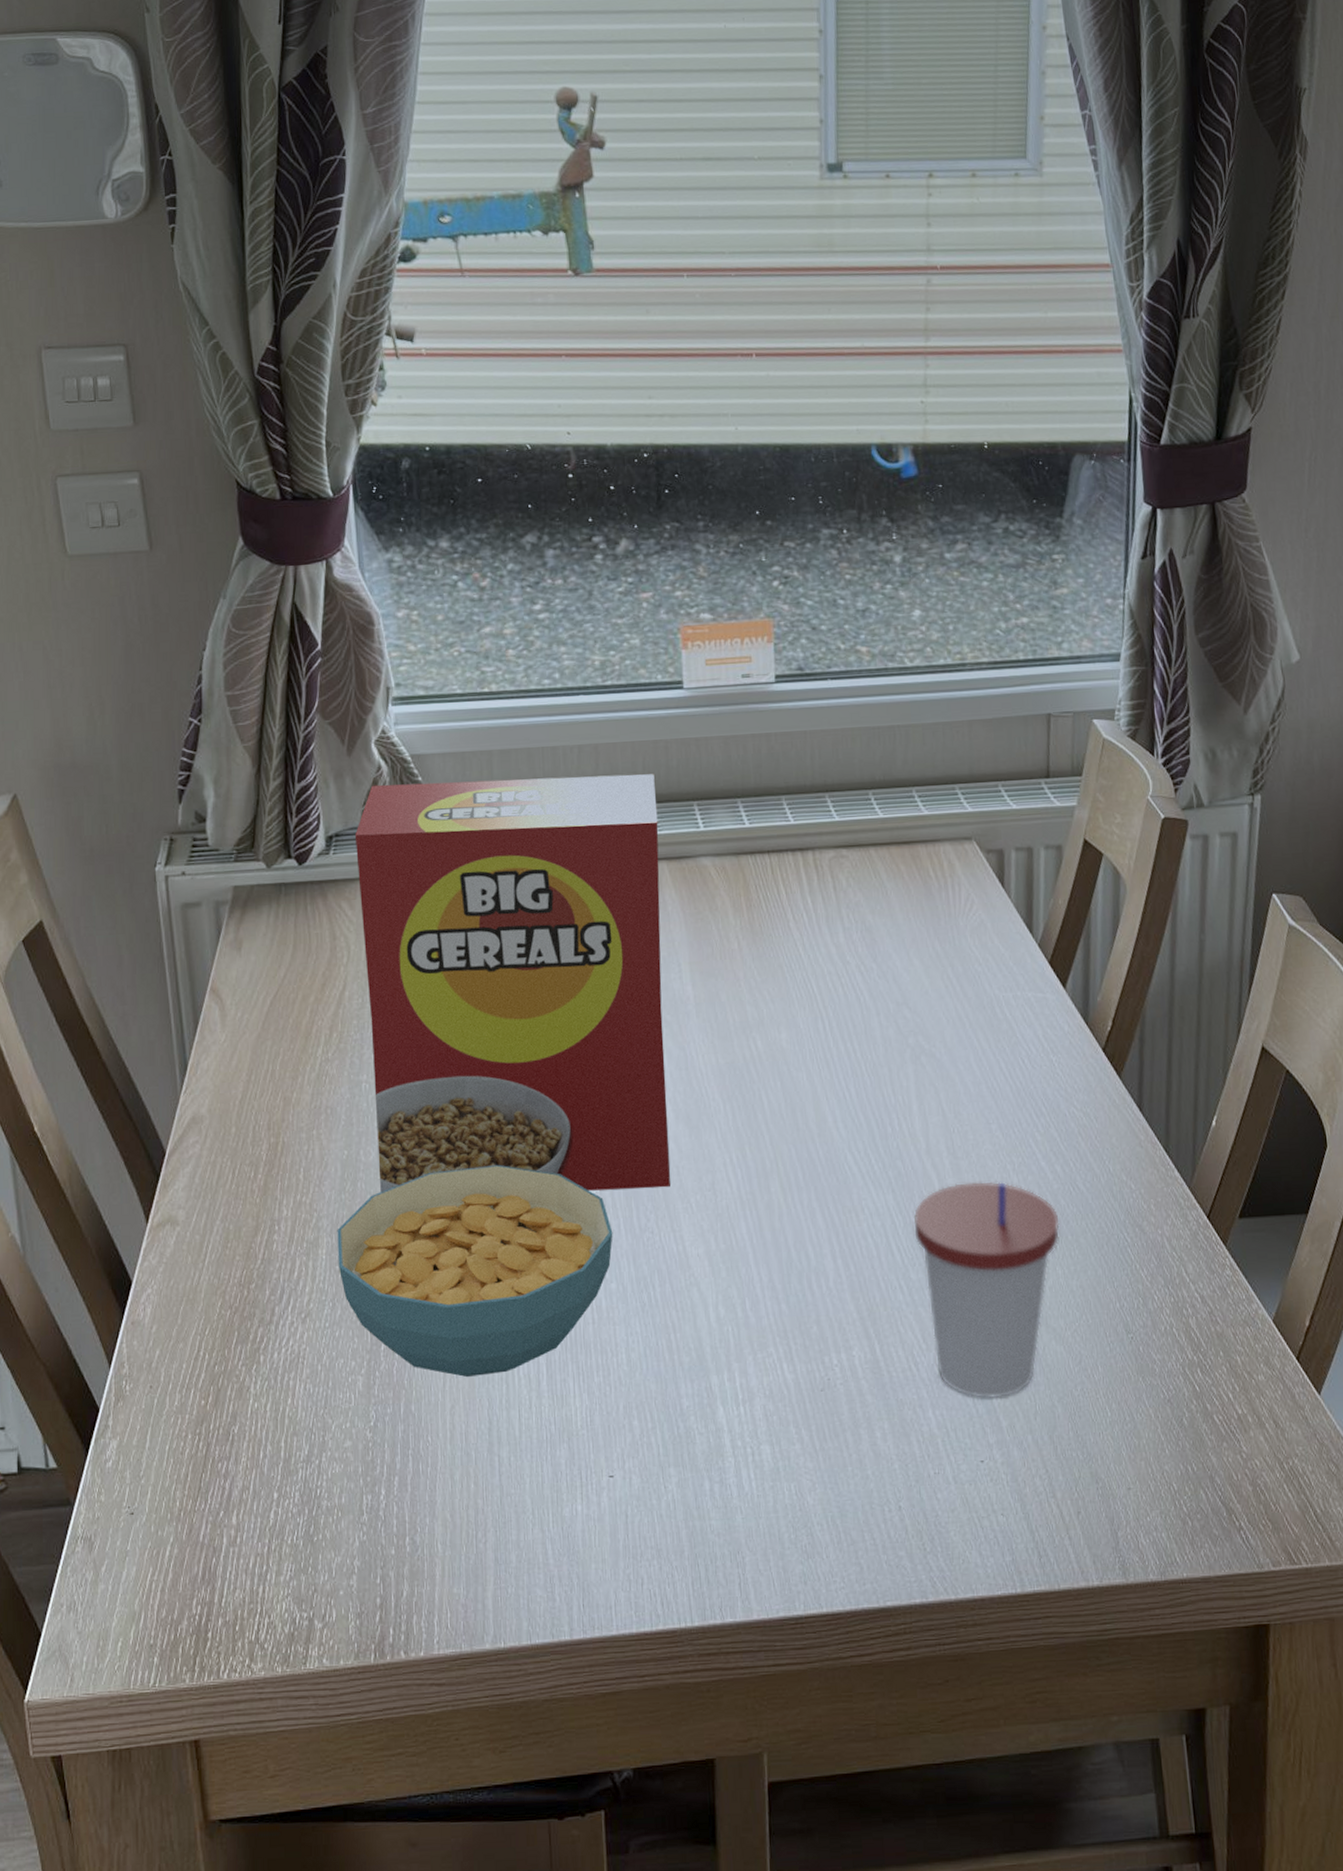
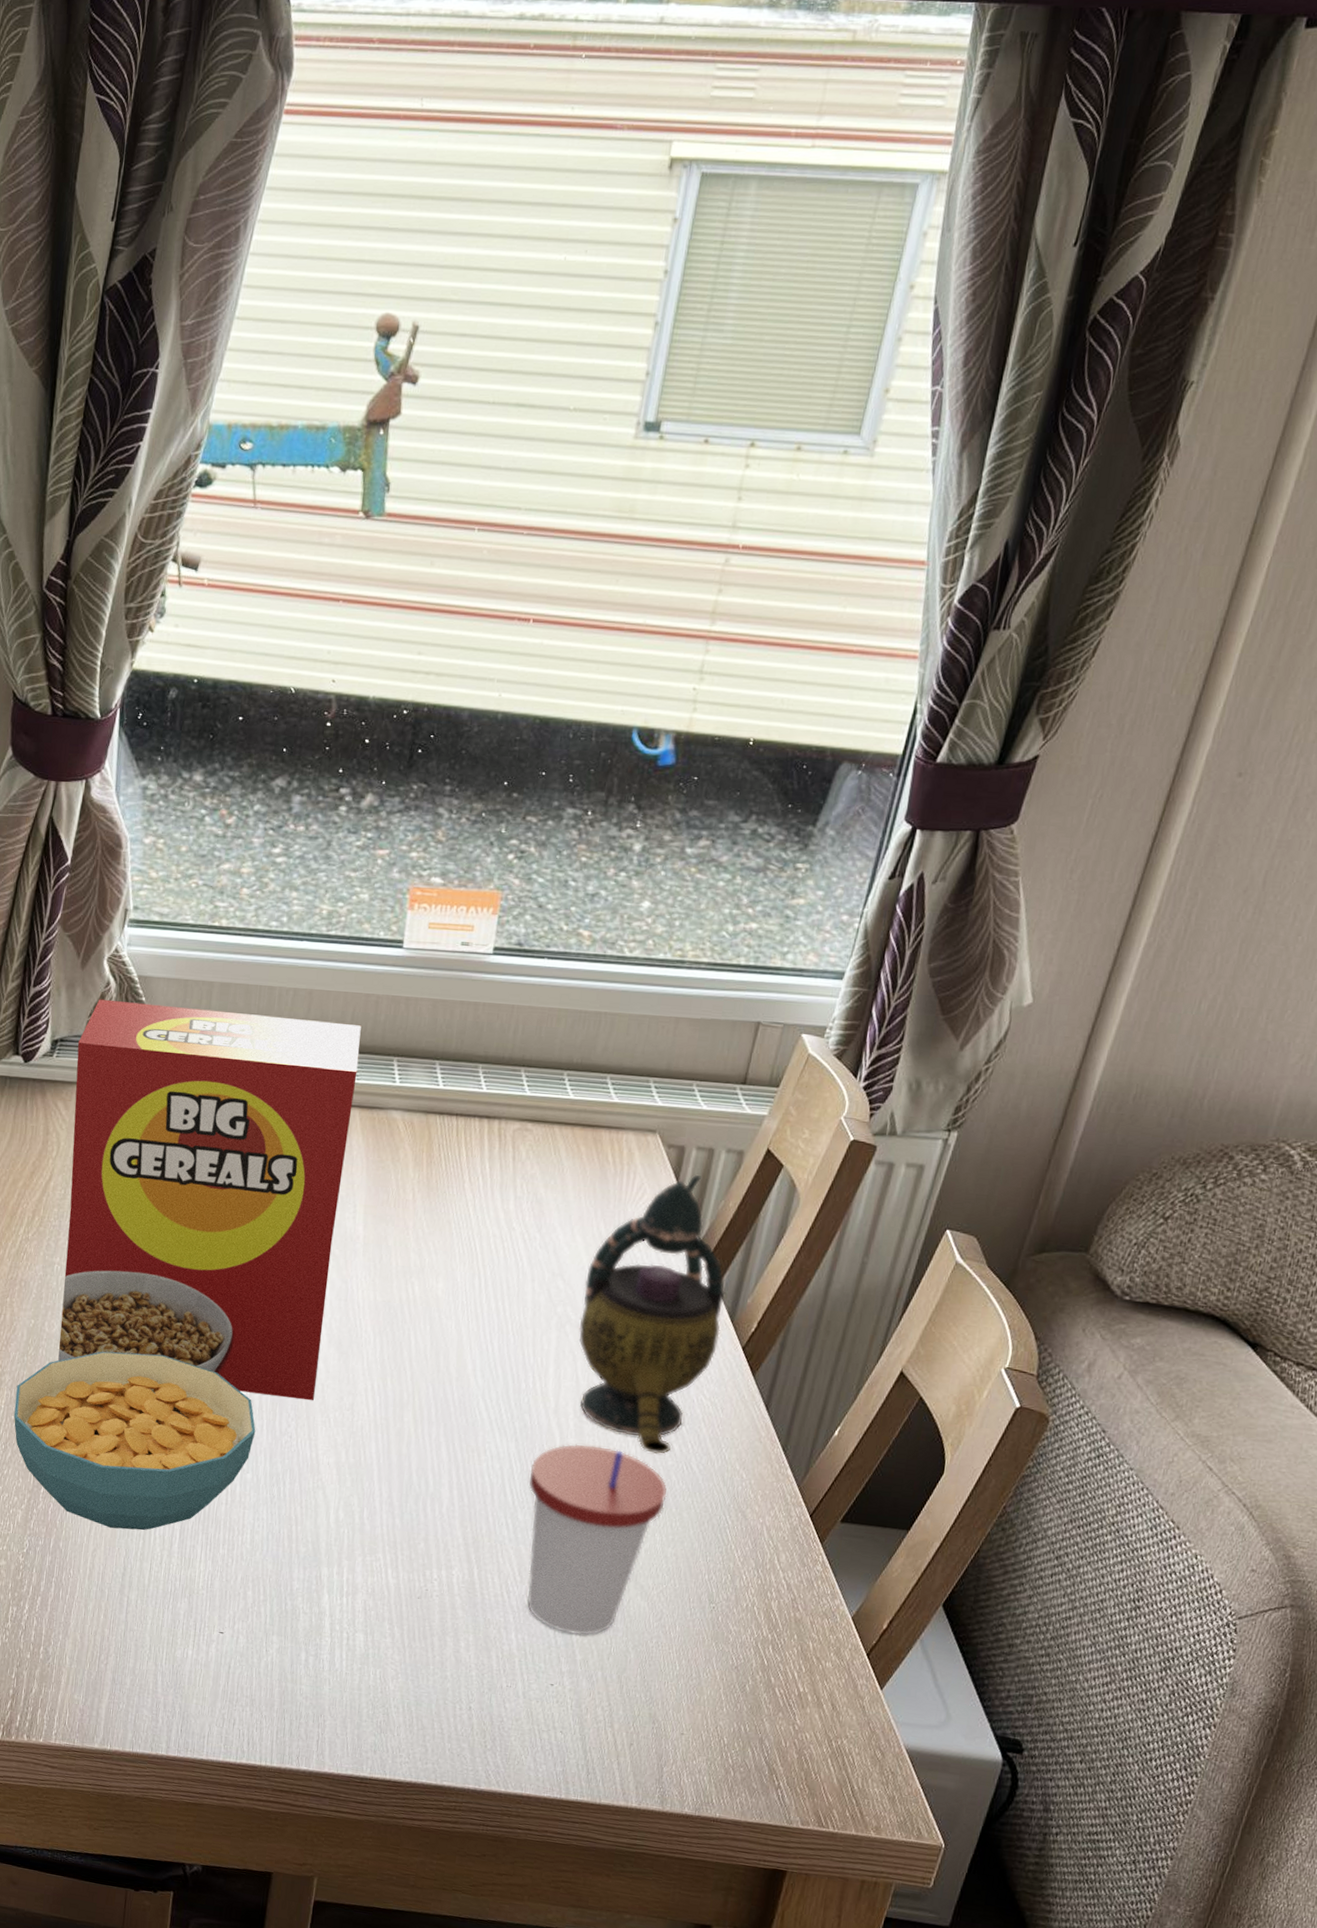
teapot: none [932,876,1078,1179] -> present [578,1174,726,1454]

